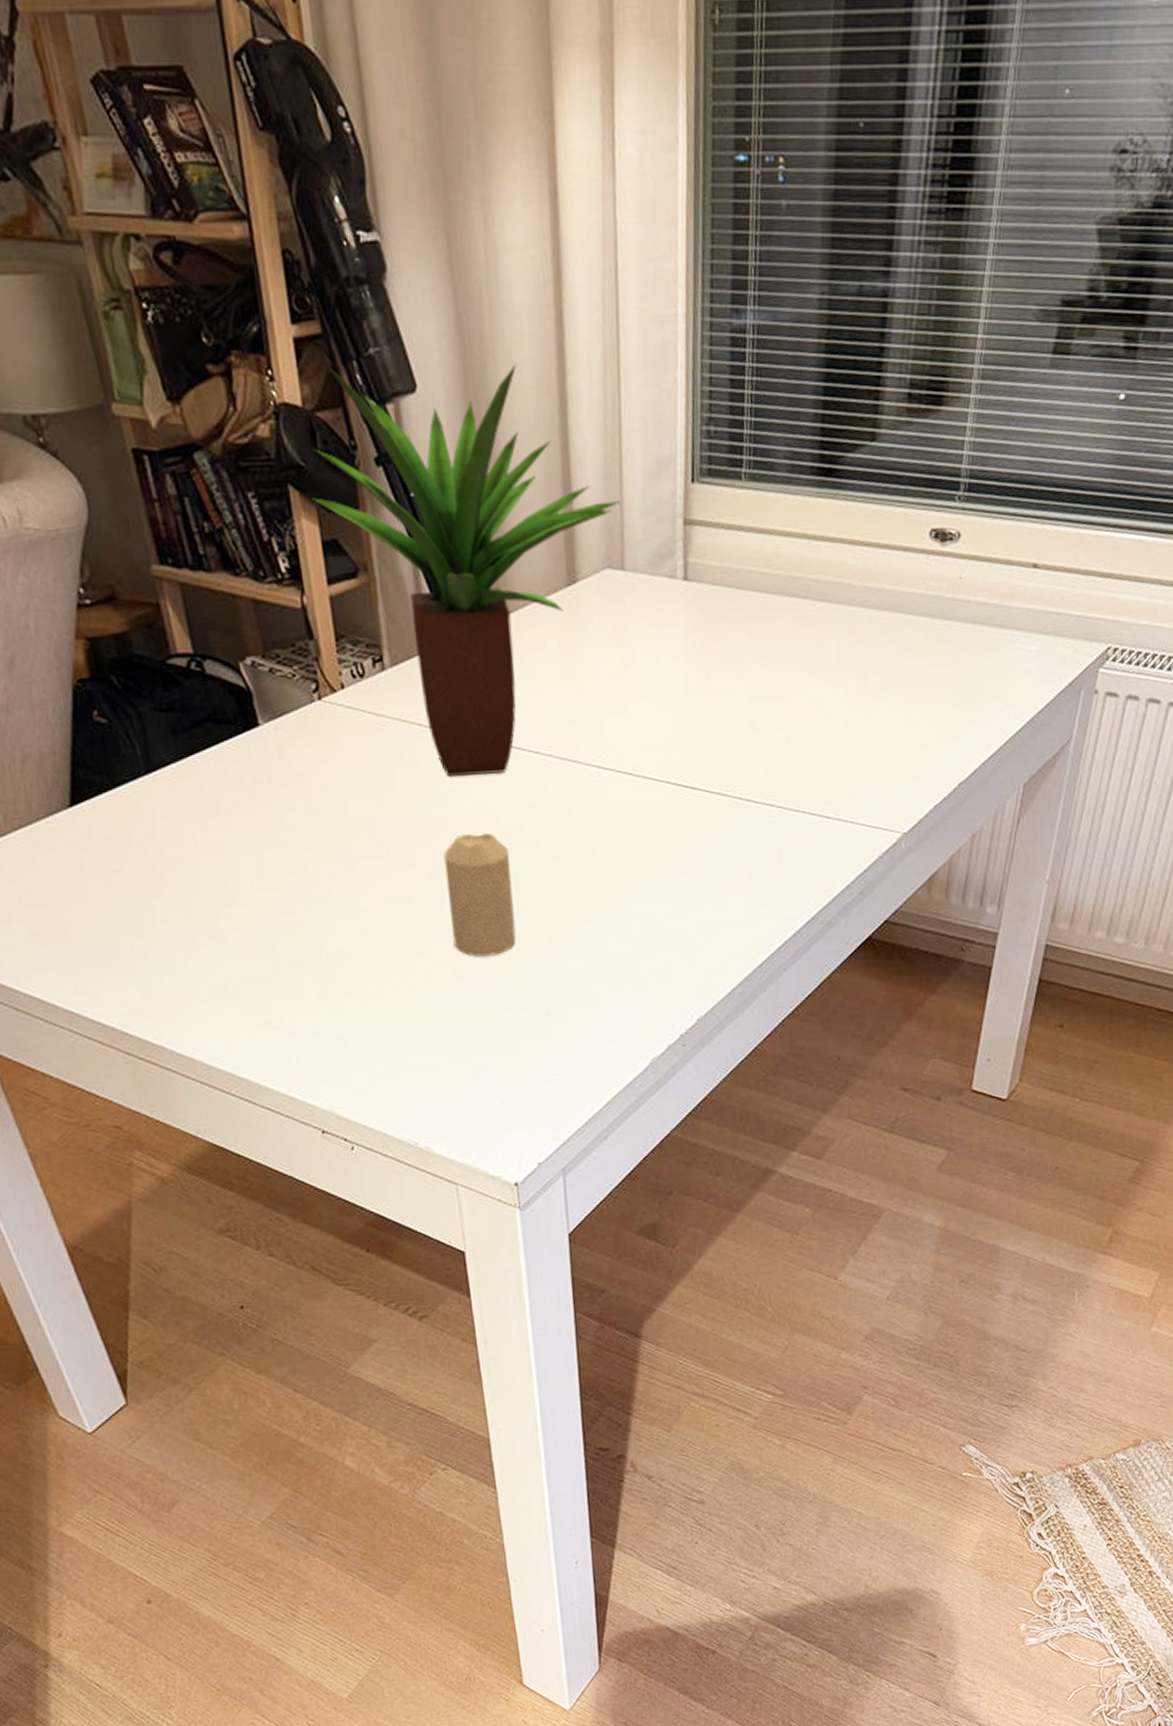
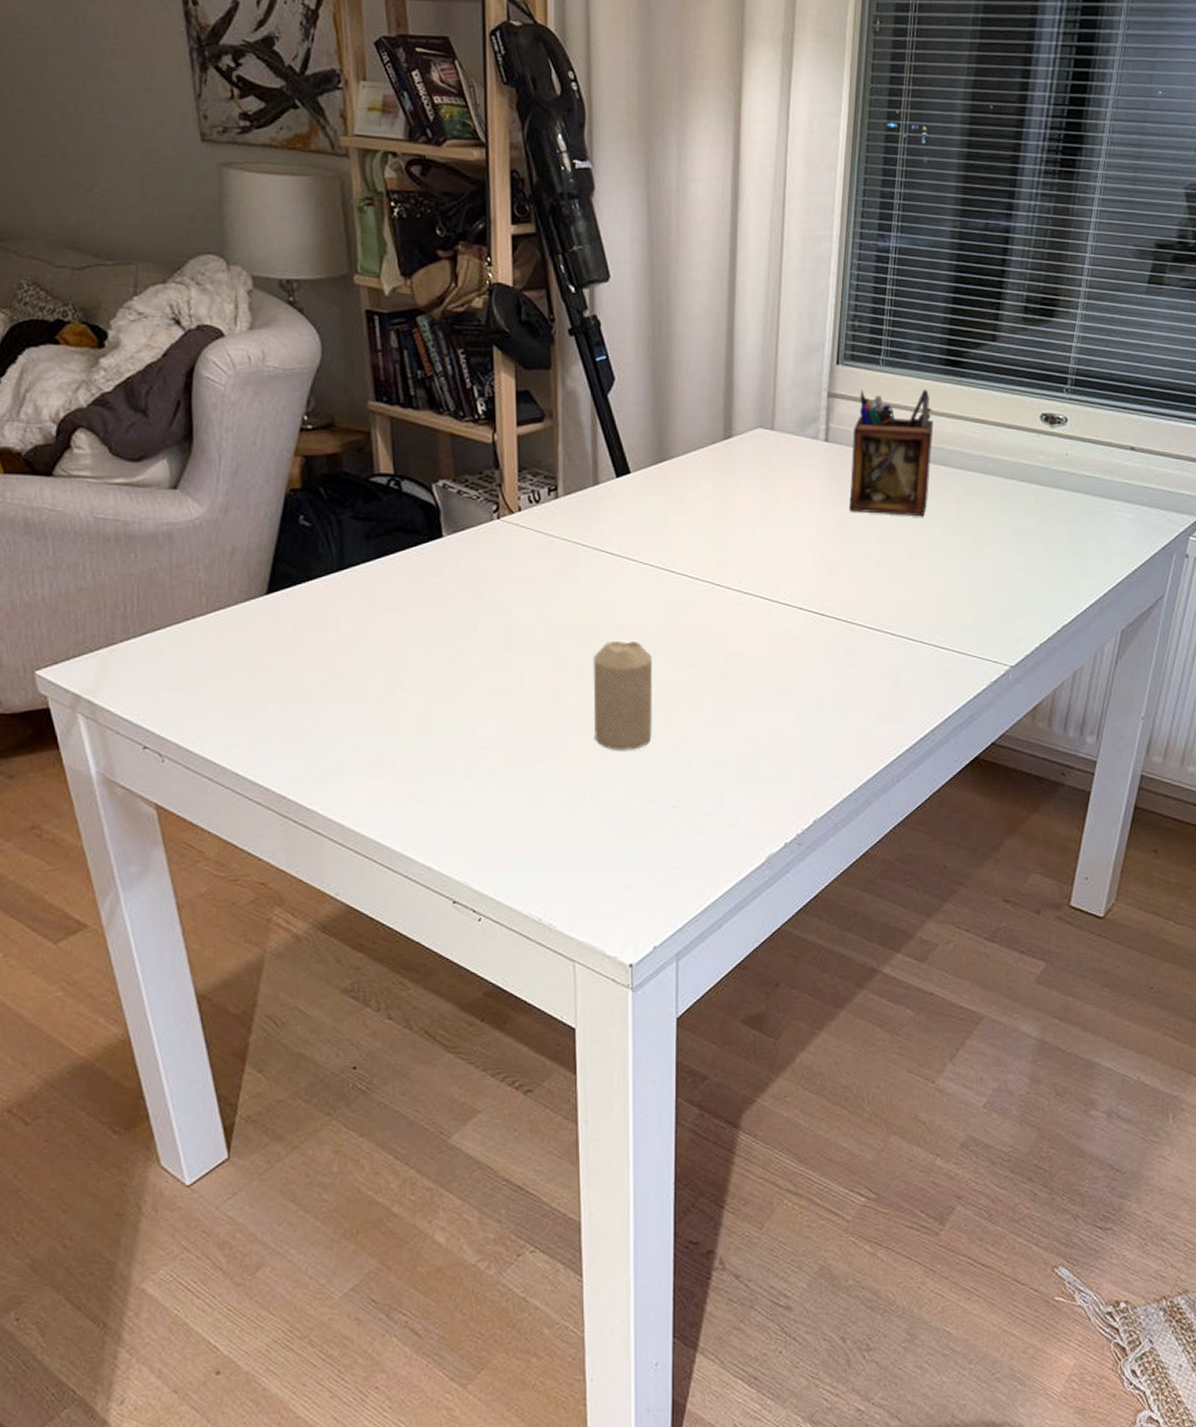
potted plant: present [312,364,621,778] -> none [512,259,775,592]
desk organizer: none [715,506,808,665] -> present [849,388,934,517]

